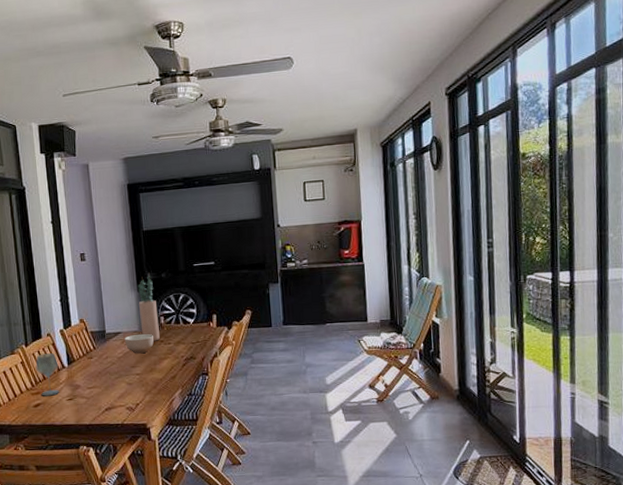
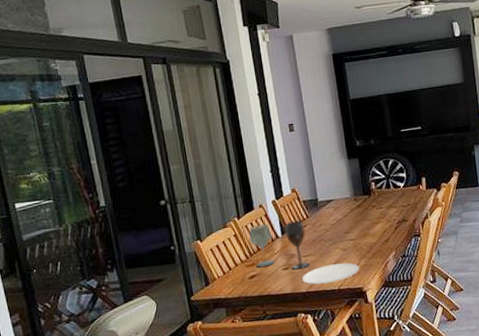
wine glass: none [71,351,95,401] -> present [285,220,310,269]
plate: none [86,397,144,418] -> present [302,262,360,285]
bowl: present [124,333,154,354] -> none [337,199,366,220]
vase: present [138,273,160,341] -> none [347,140,372,207]

